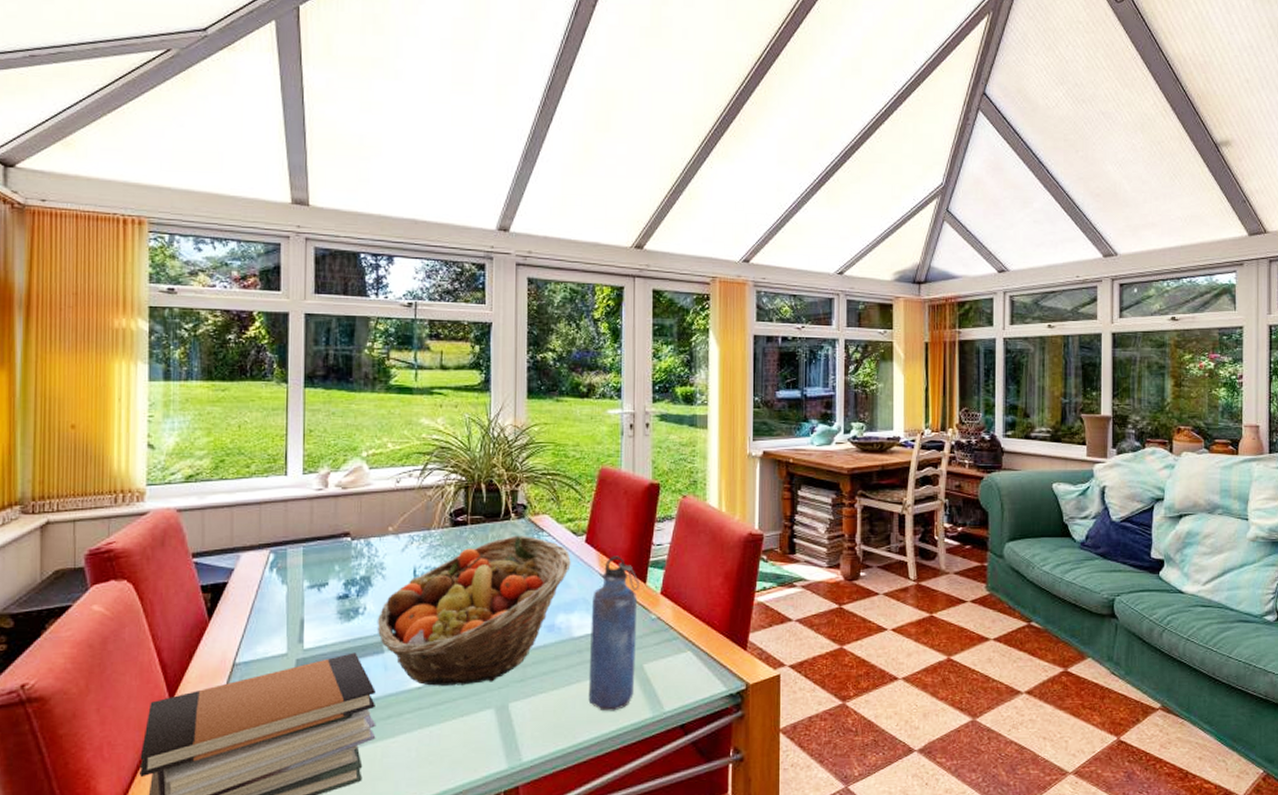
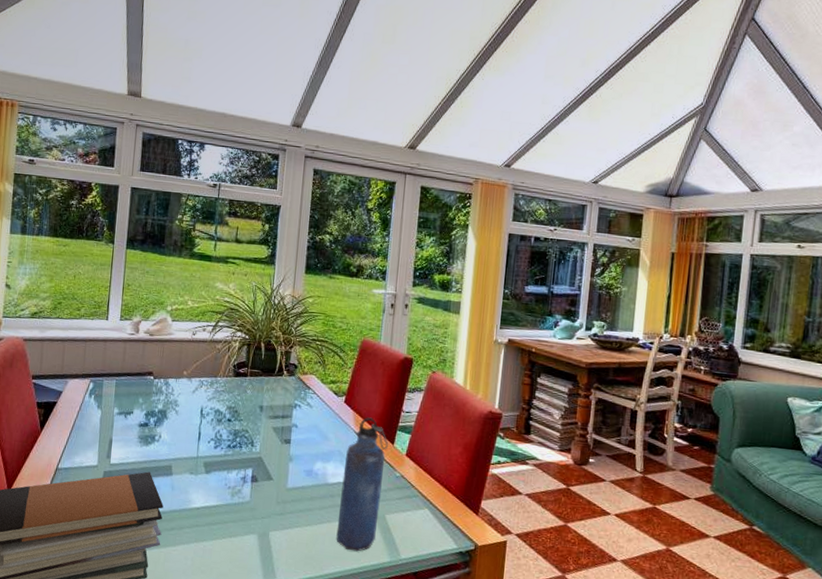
fruit basket: present [377,535,571,686] -> none [168,390,331,512]

